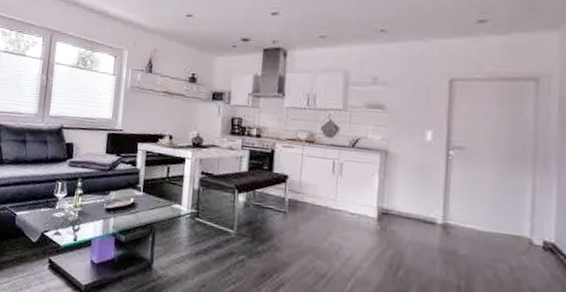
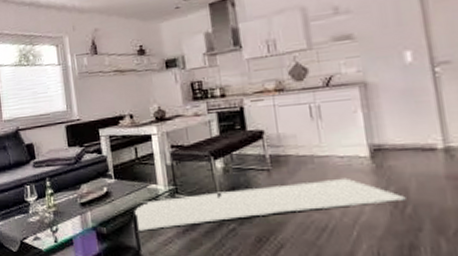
rug: none [154,218,401,264] -> present [134,177,406,231]

